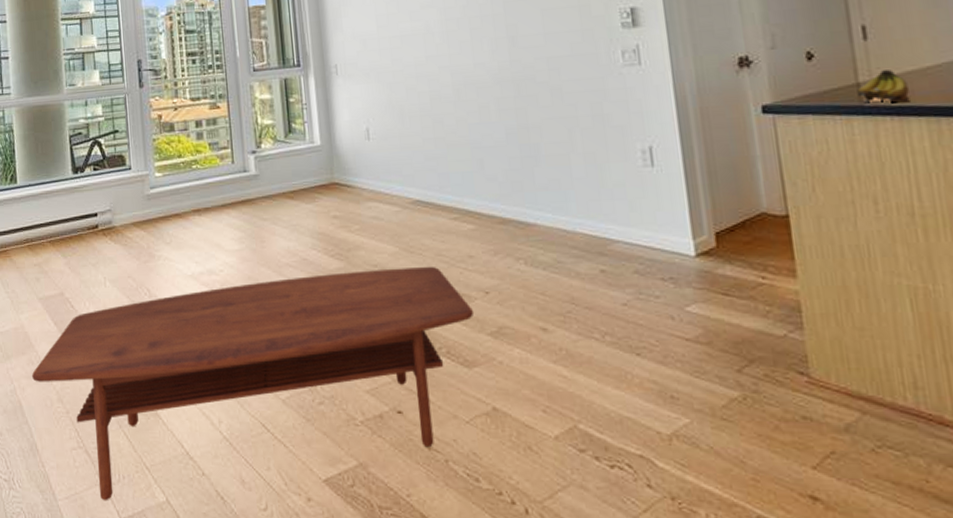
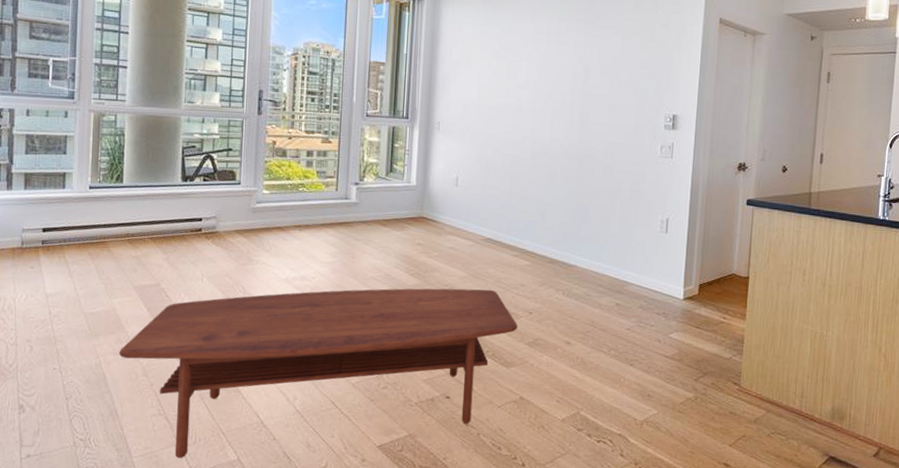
fruit: present [857,70,910,104] -> none [808,186,840,210]

